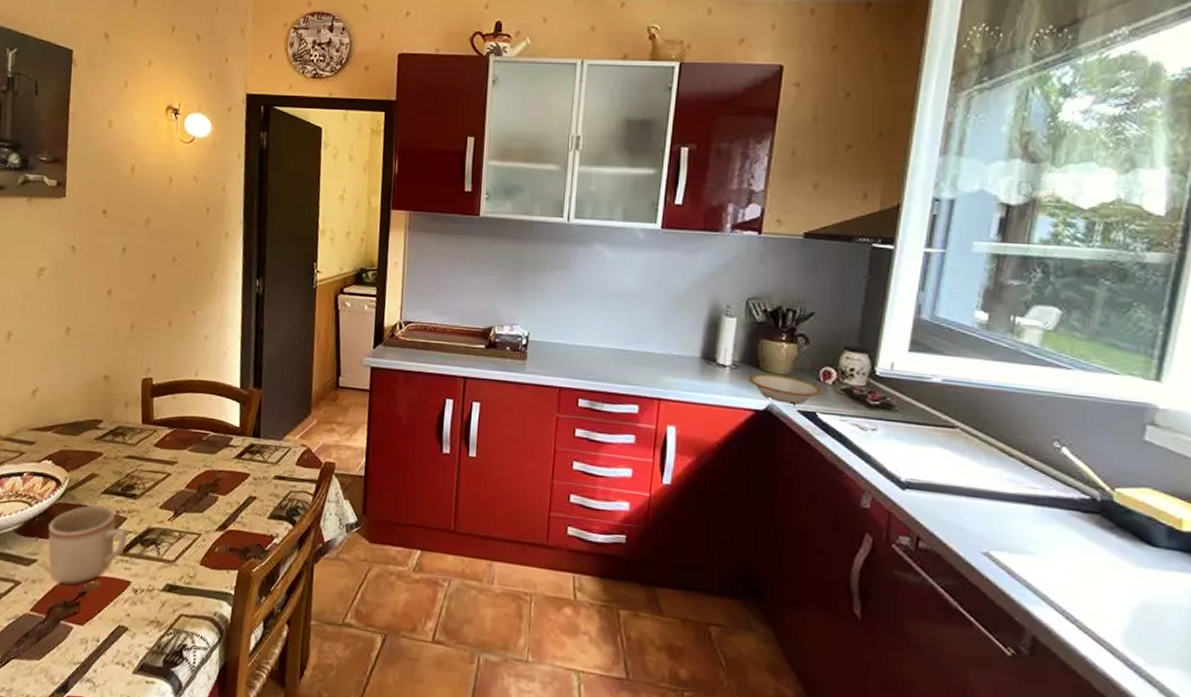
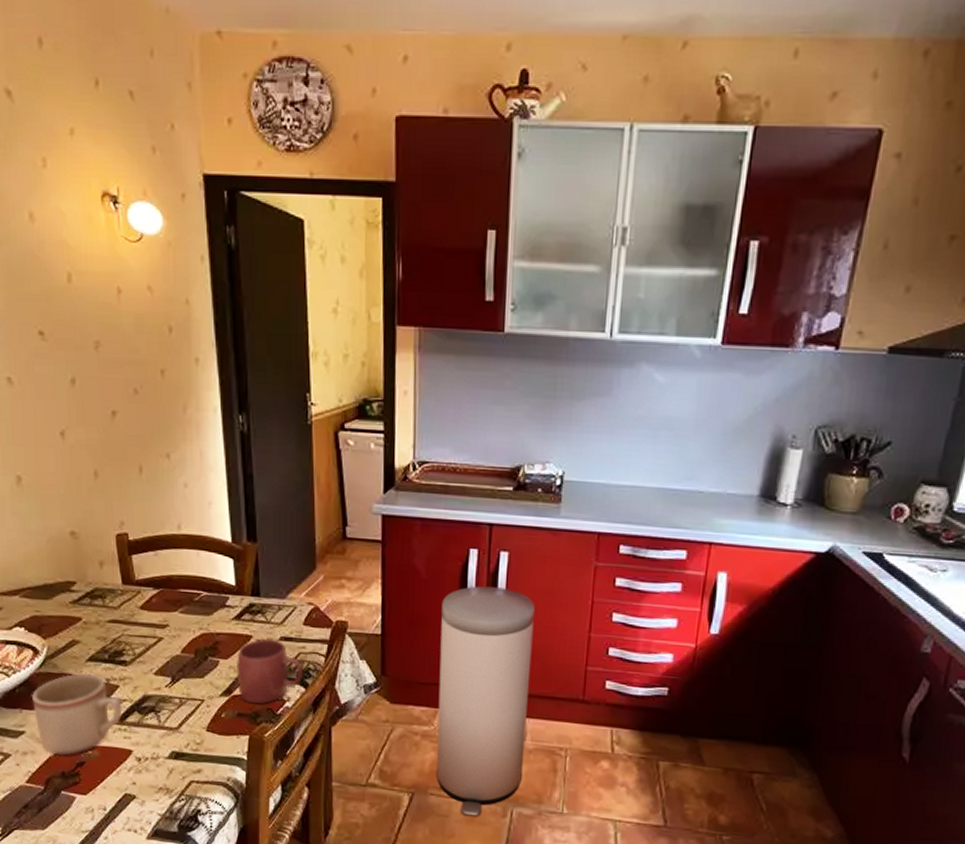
mug: none [232,477,292,540] -> present [237,638,303,704]
pedal bin: none [408,433,504,662] -> present [435,586,536,817]
bowl: present [748,373,822,404] -> none [810,512,892,545]

